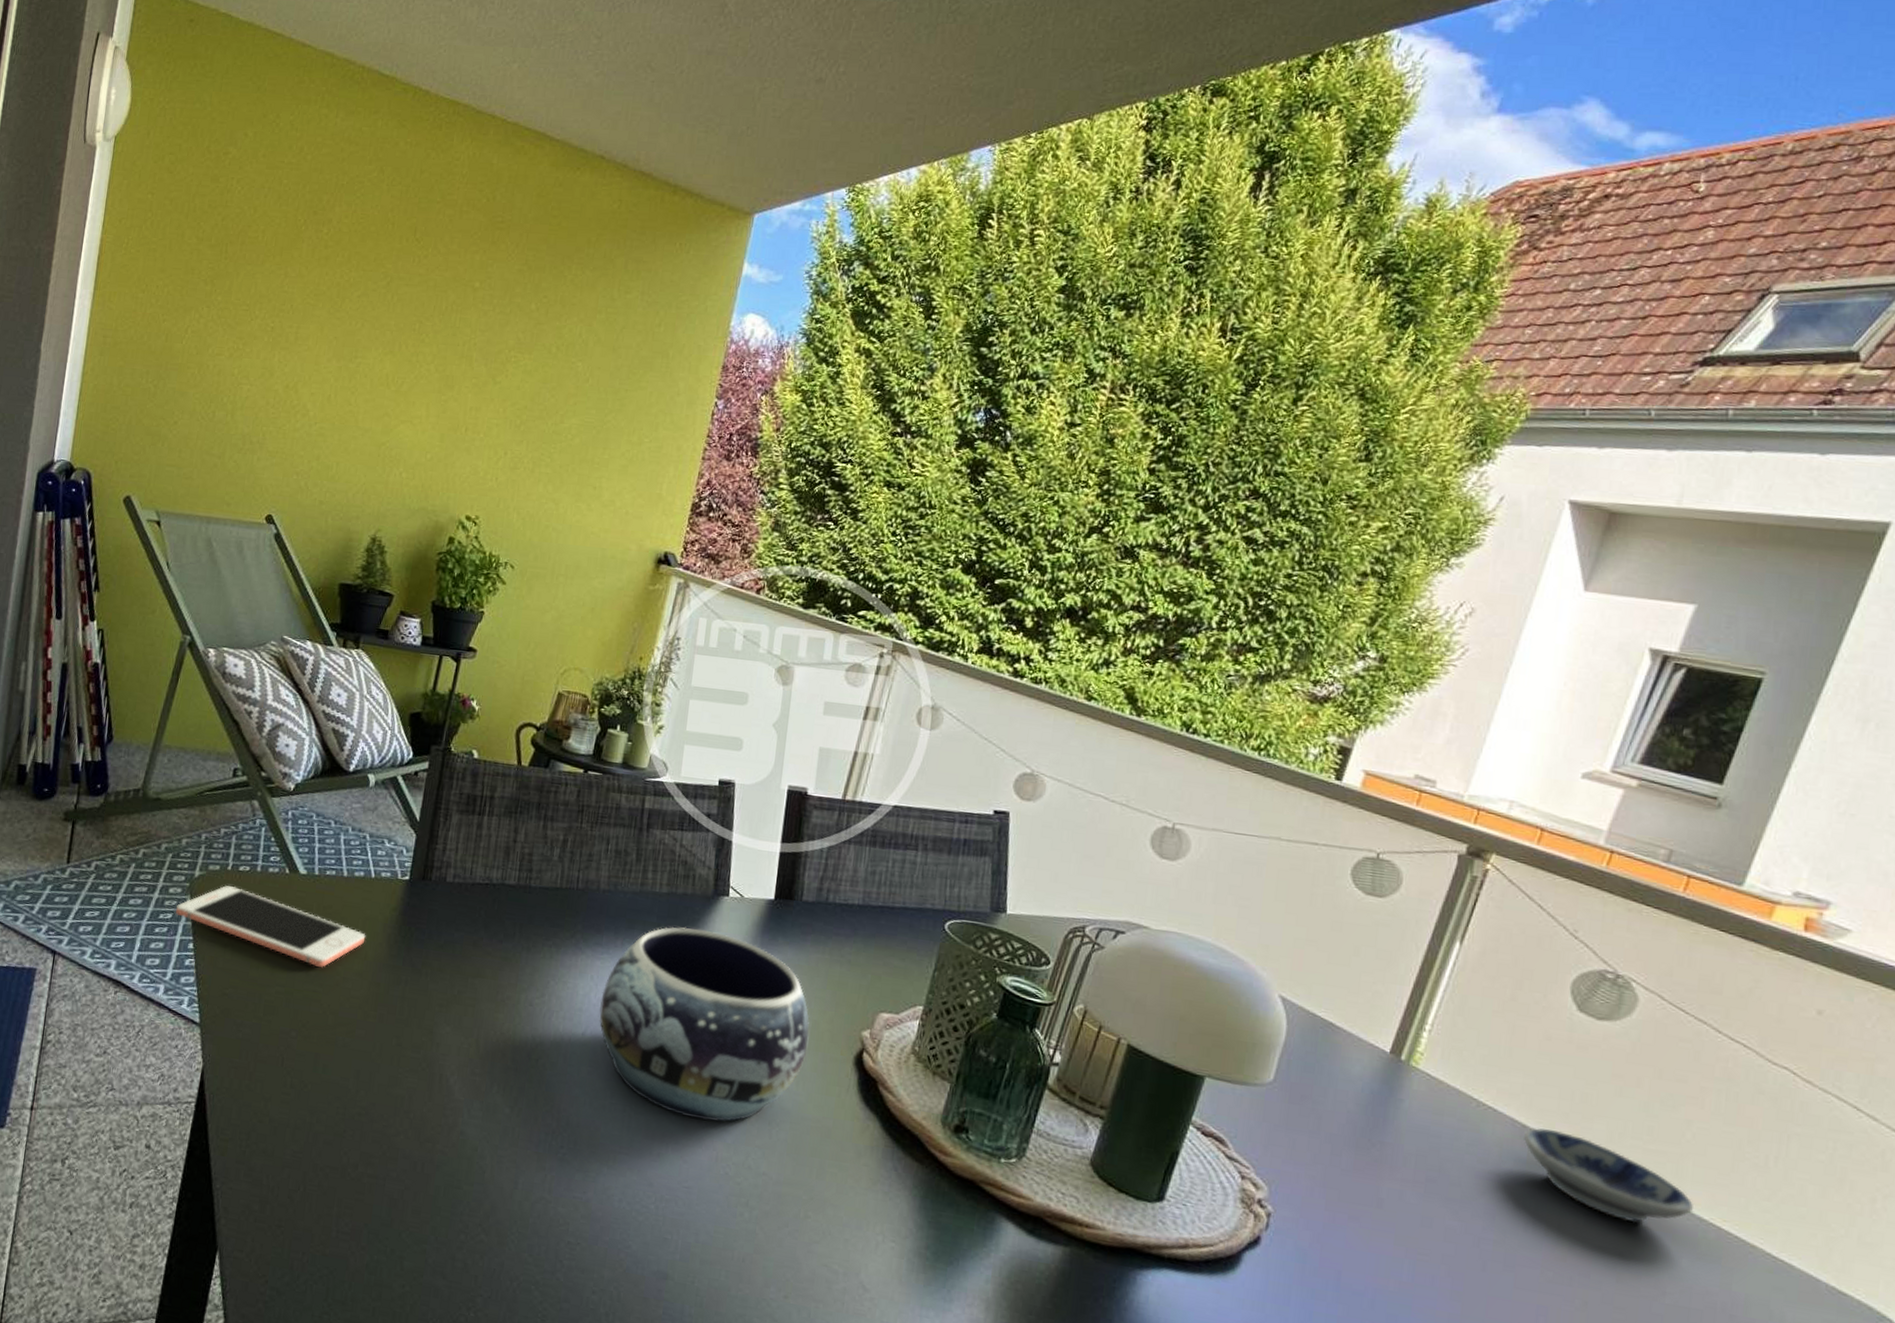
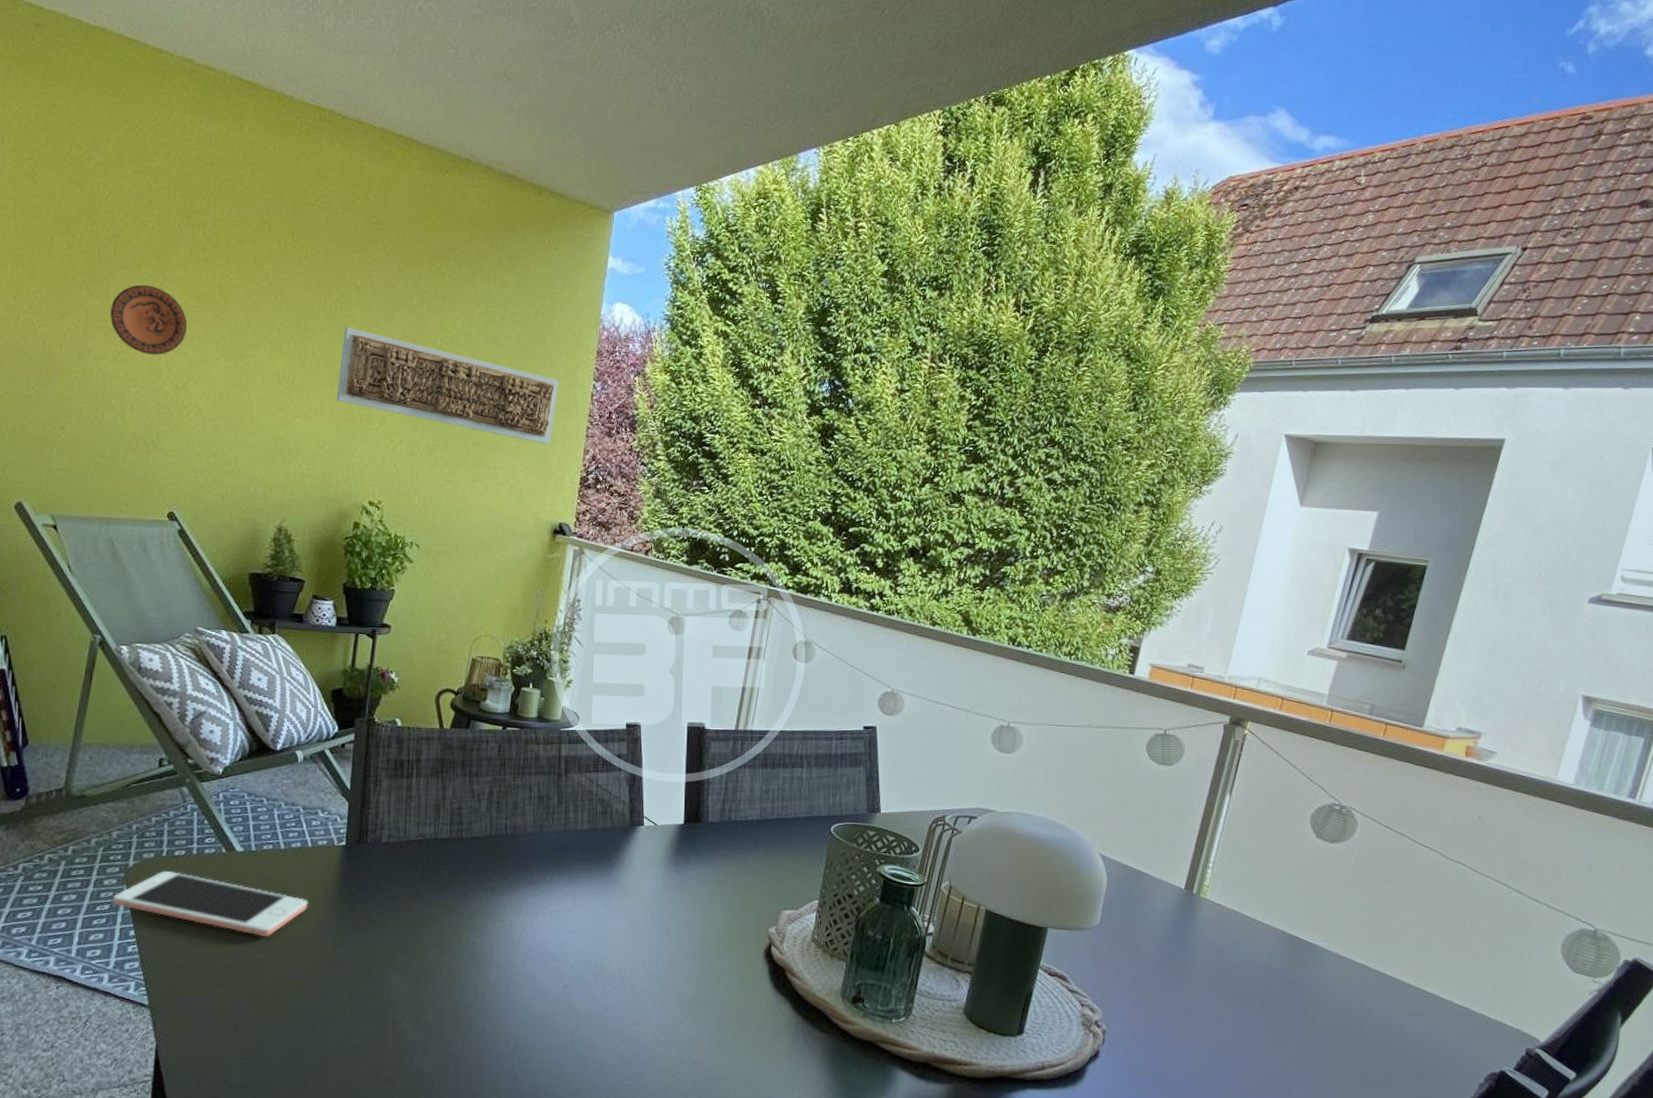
decorative plate: none [230,281,304,354] -> present [110,284,188,355]
decorative wall panel: none [443,330,678,465] -> present [336,327,559,444]
decorative bowl: present [599,927,810,1122] -> none [536,857,724,1025]
bowl: present [1524,1128,1693,1223] -> none [1285,933,1404,996]

